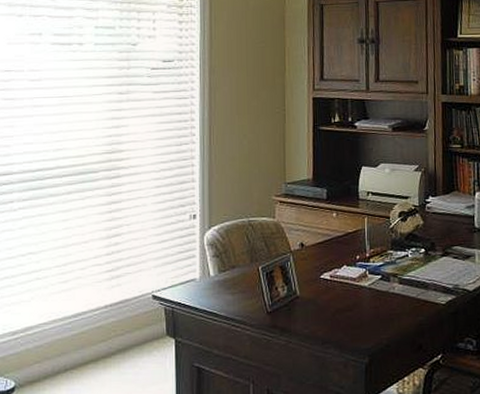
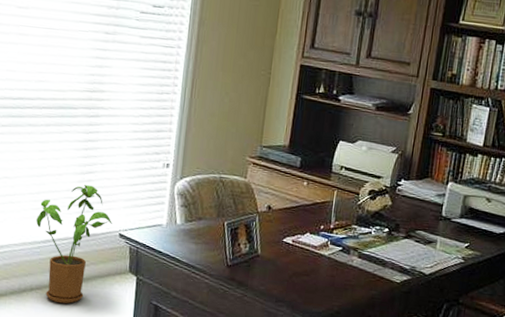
house plant: none [65,249,144,381] -> present [36,185,112,304]

